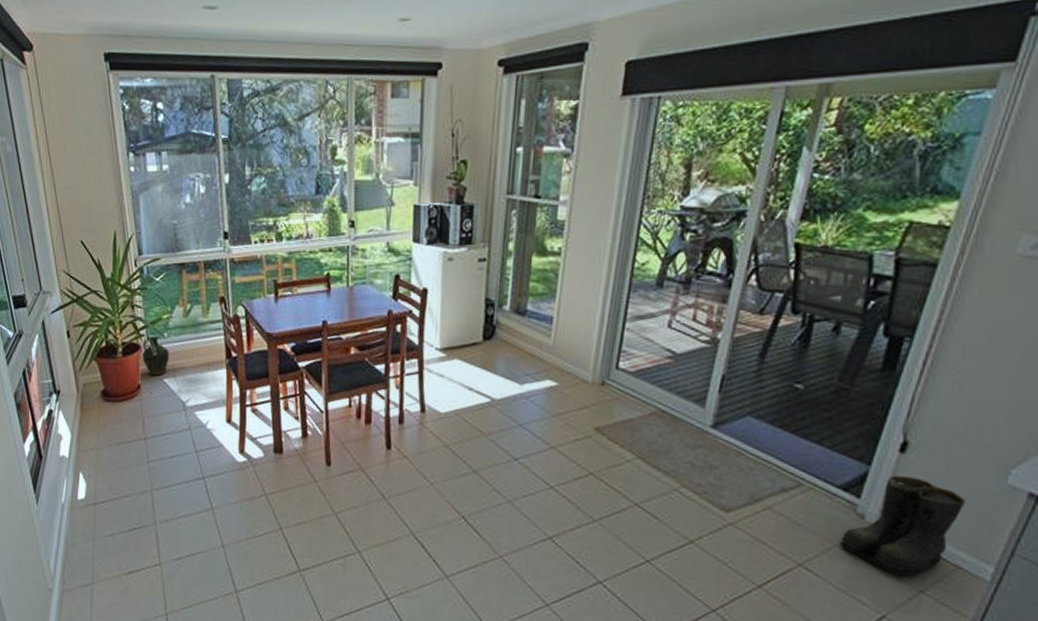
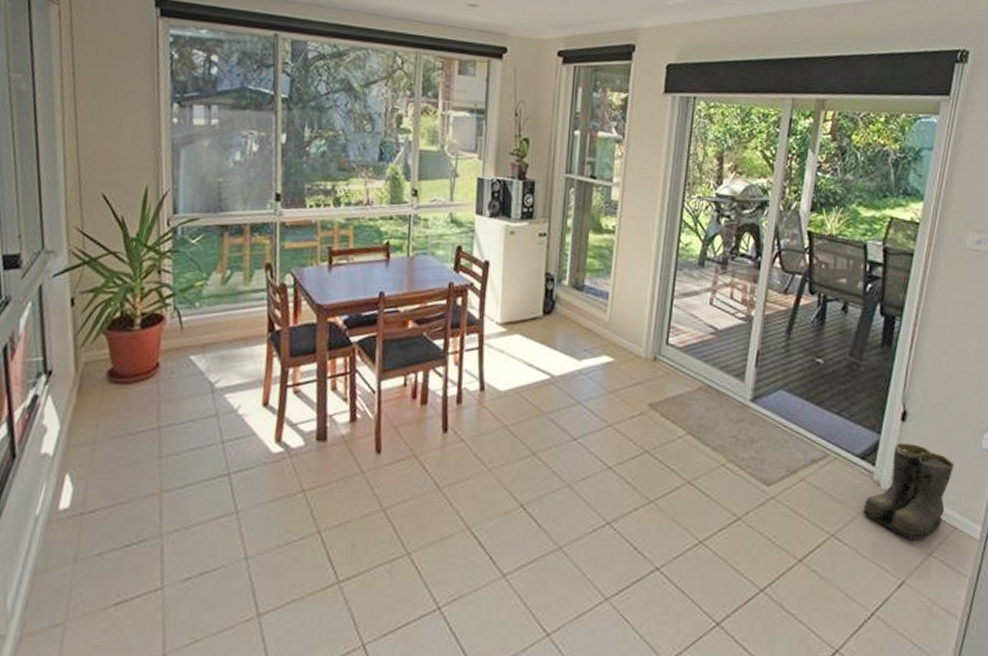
ceramic jug: present [142,335,170,376] -> none [165,305,201,352]

